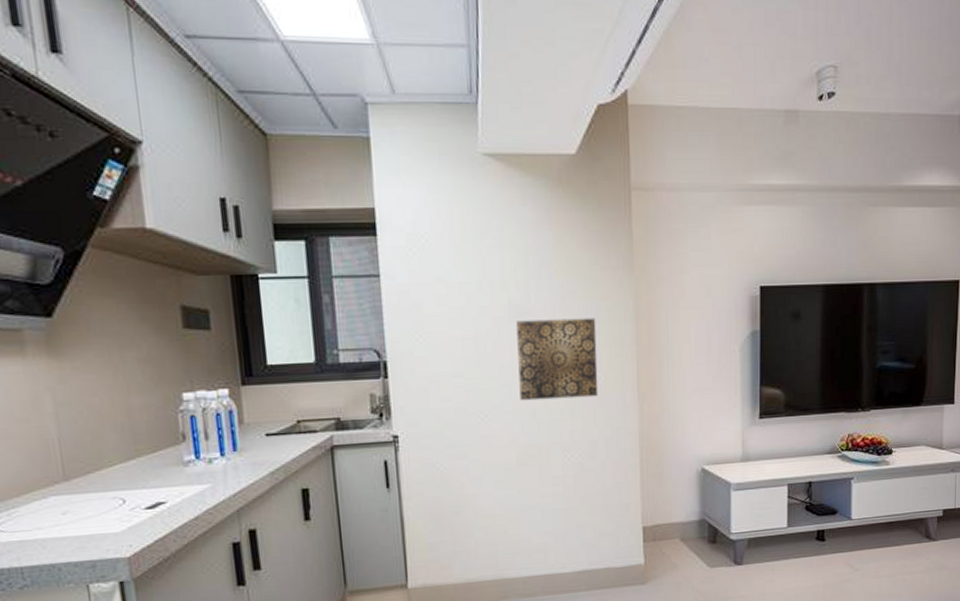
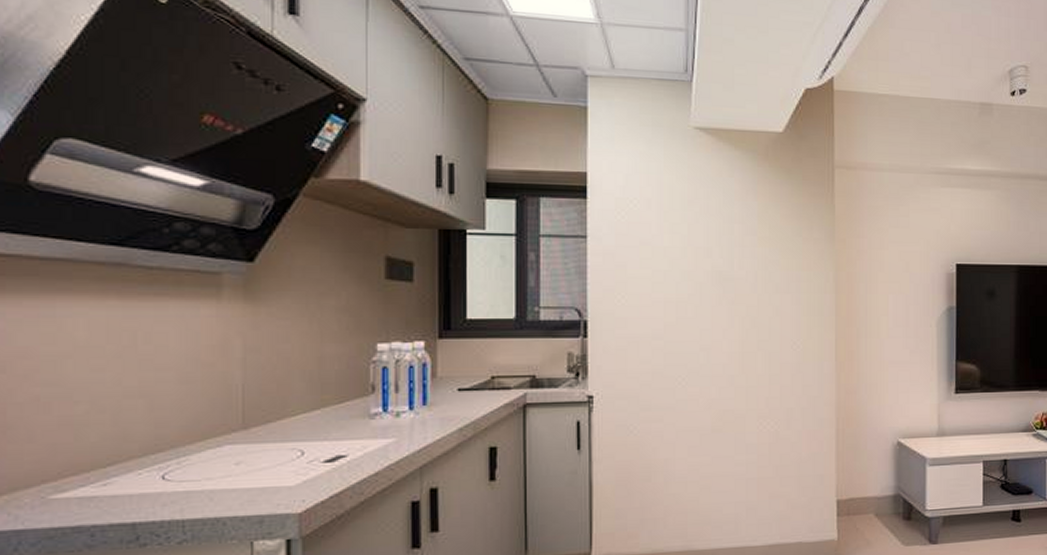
wall art: present [516,318,598,401] -> none [718,286,797,366]

